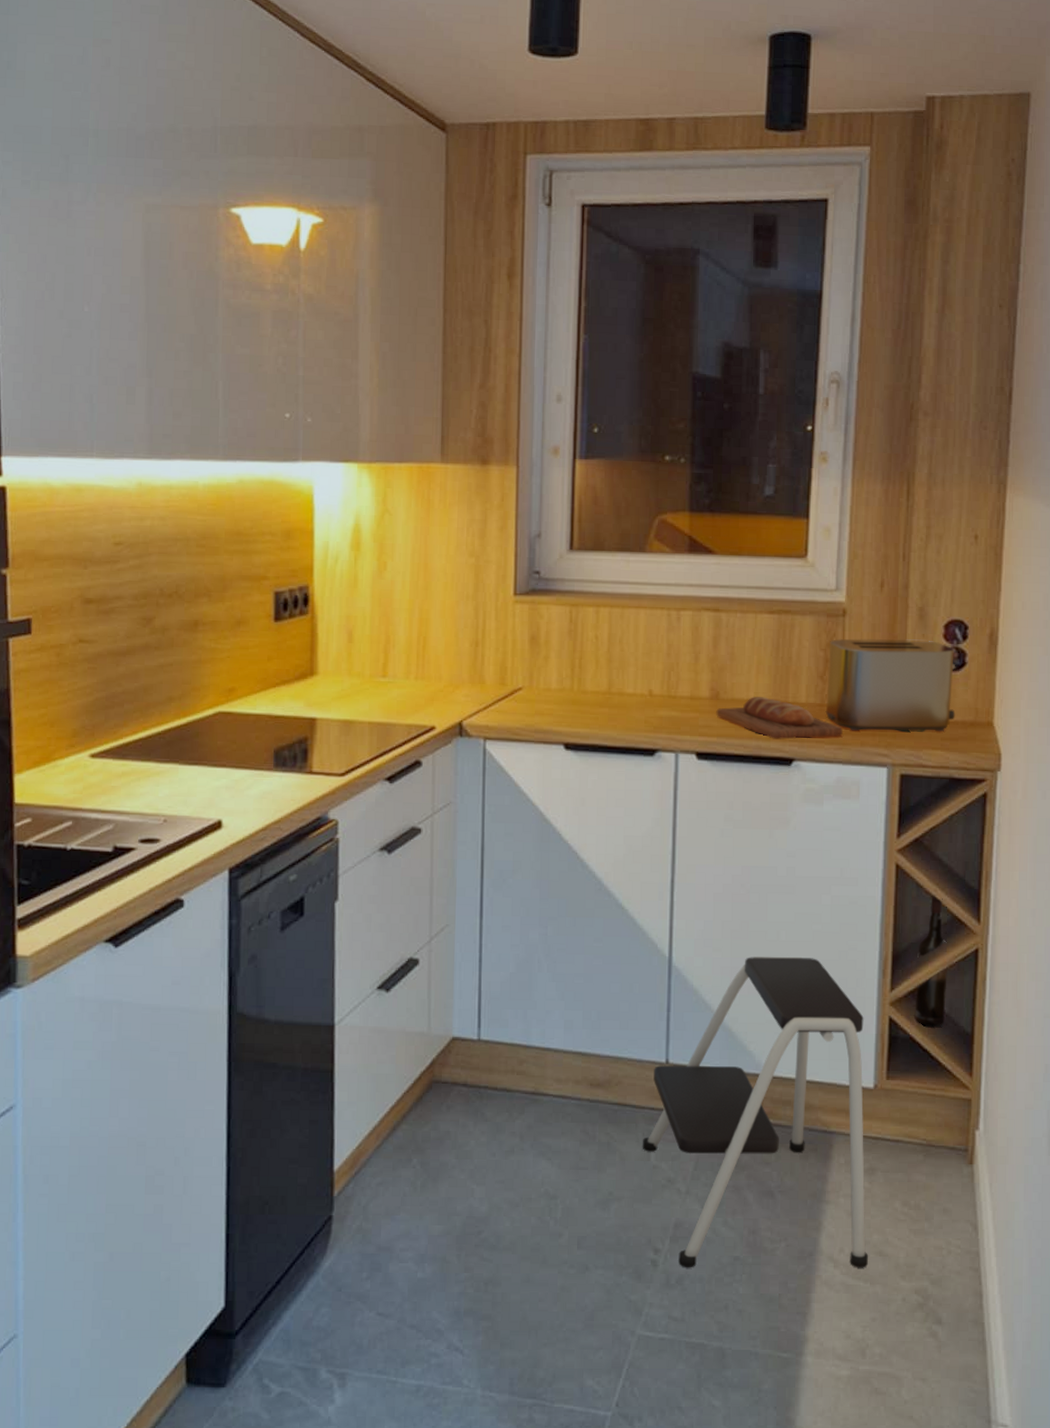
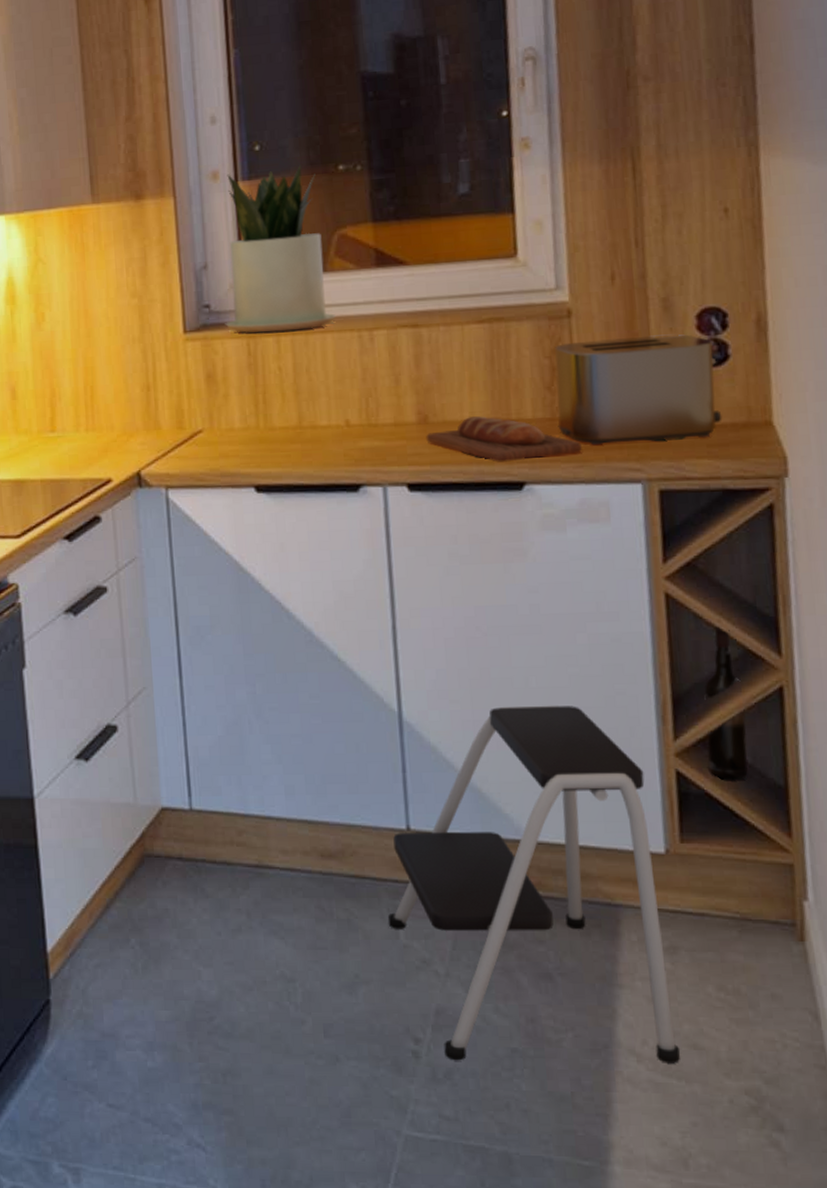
planter: none [552,451,651,604] -> present [225,165,337,333]

